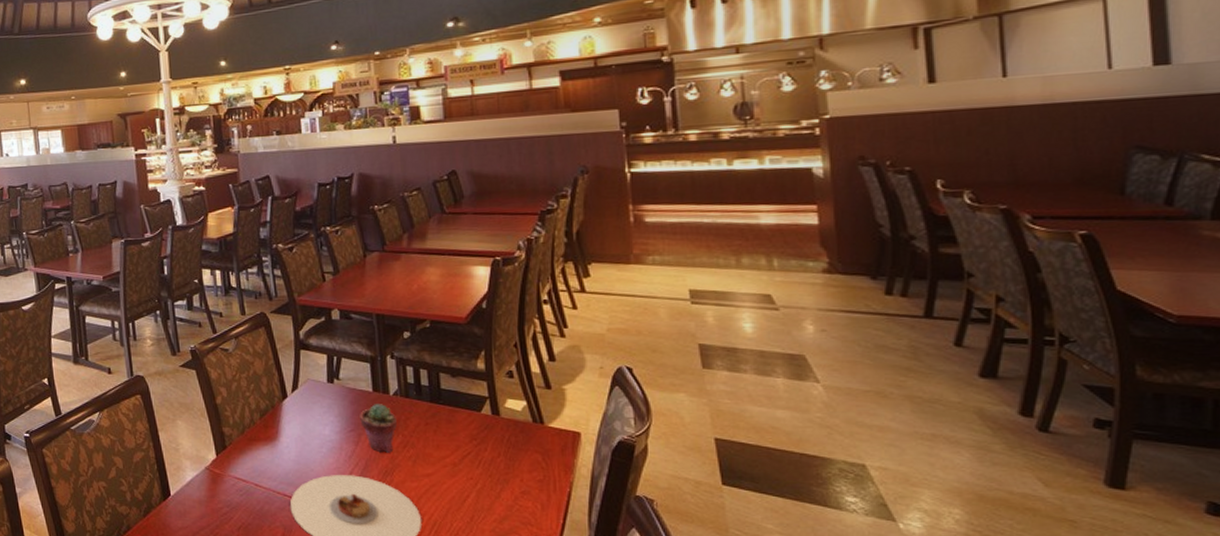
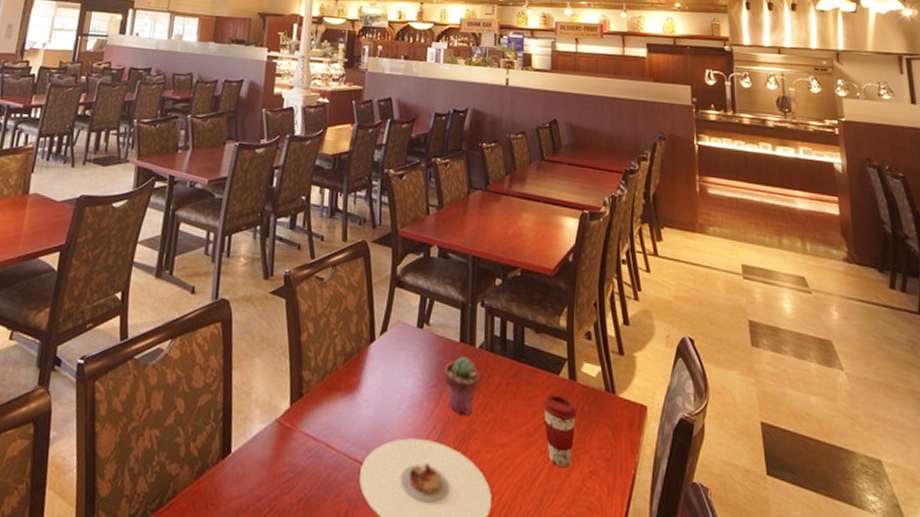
coffee cup: none [466,430,503,490] -> present [543,395,576,468]

